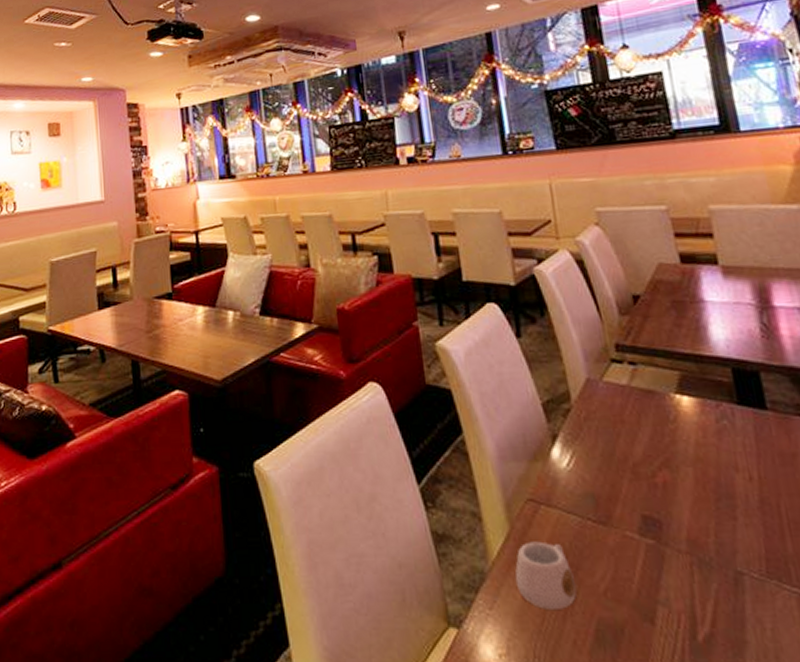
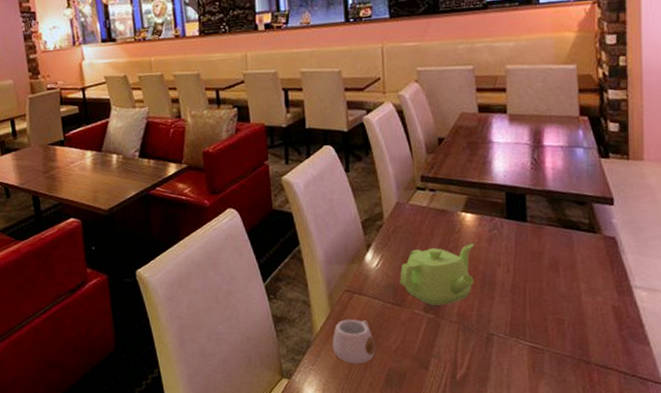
teapot: none [600,437,706,526] -> present [399,243,475,306]

